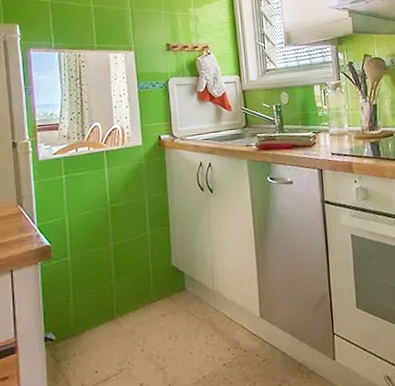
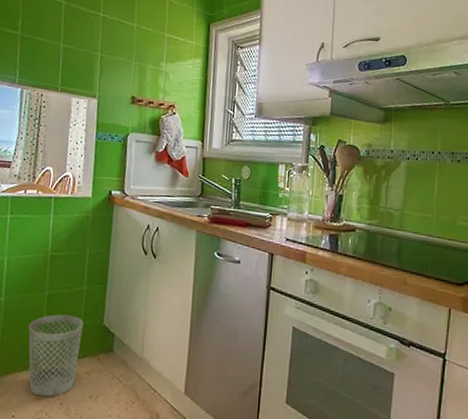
wastebasket: none [98,262,153,347] -> present [28,314,84,397]

